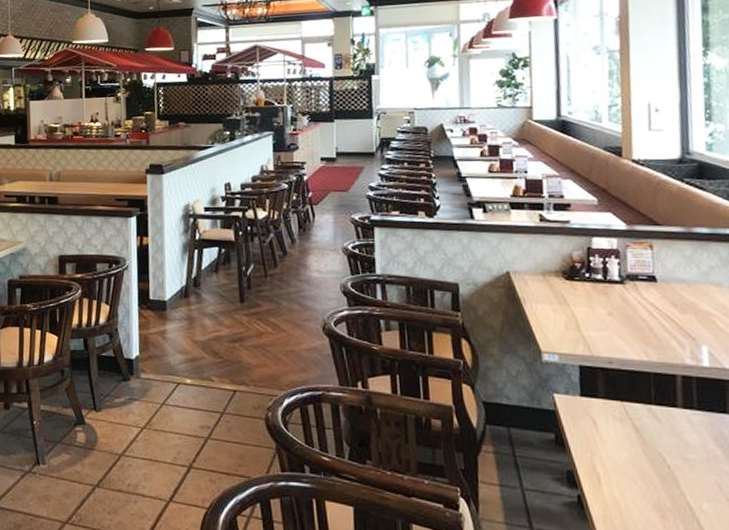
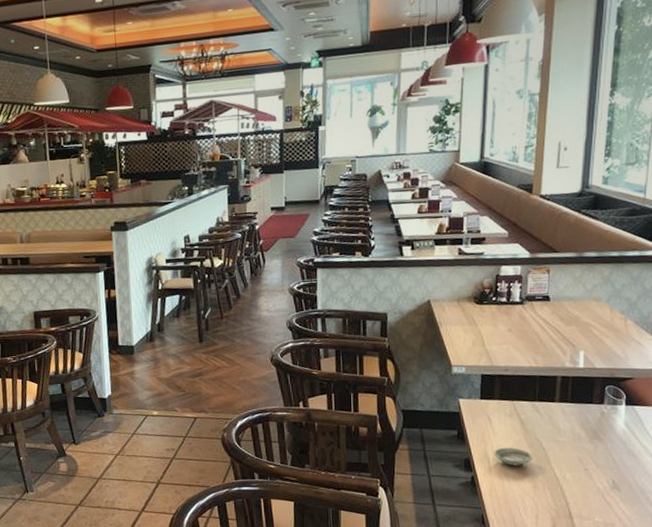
saucer: none [603,460,657,487] -> present [493,447,534,466]

